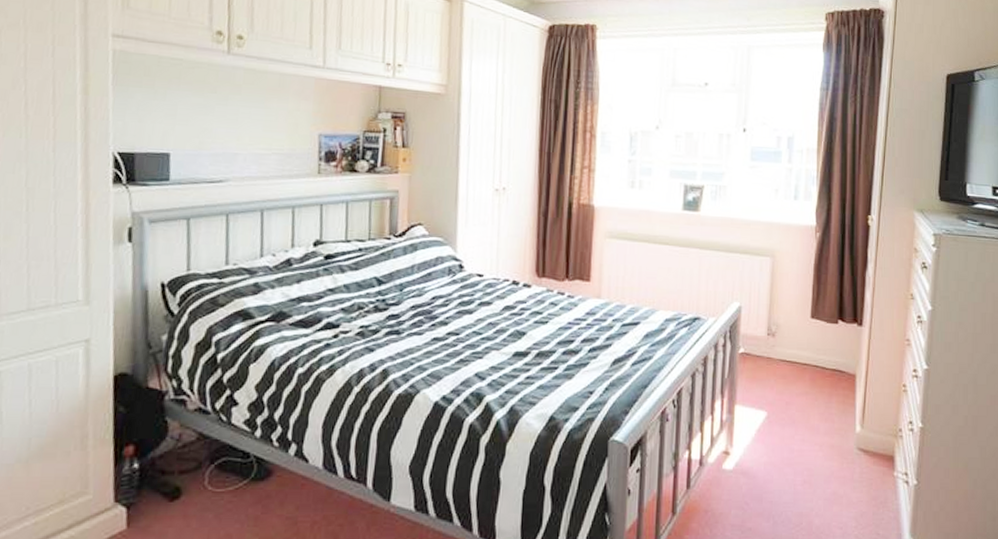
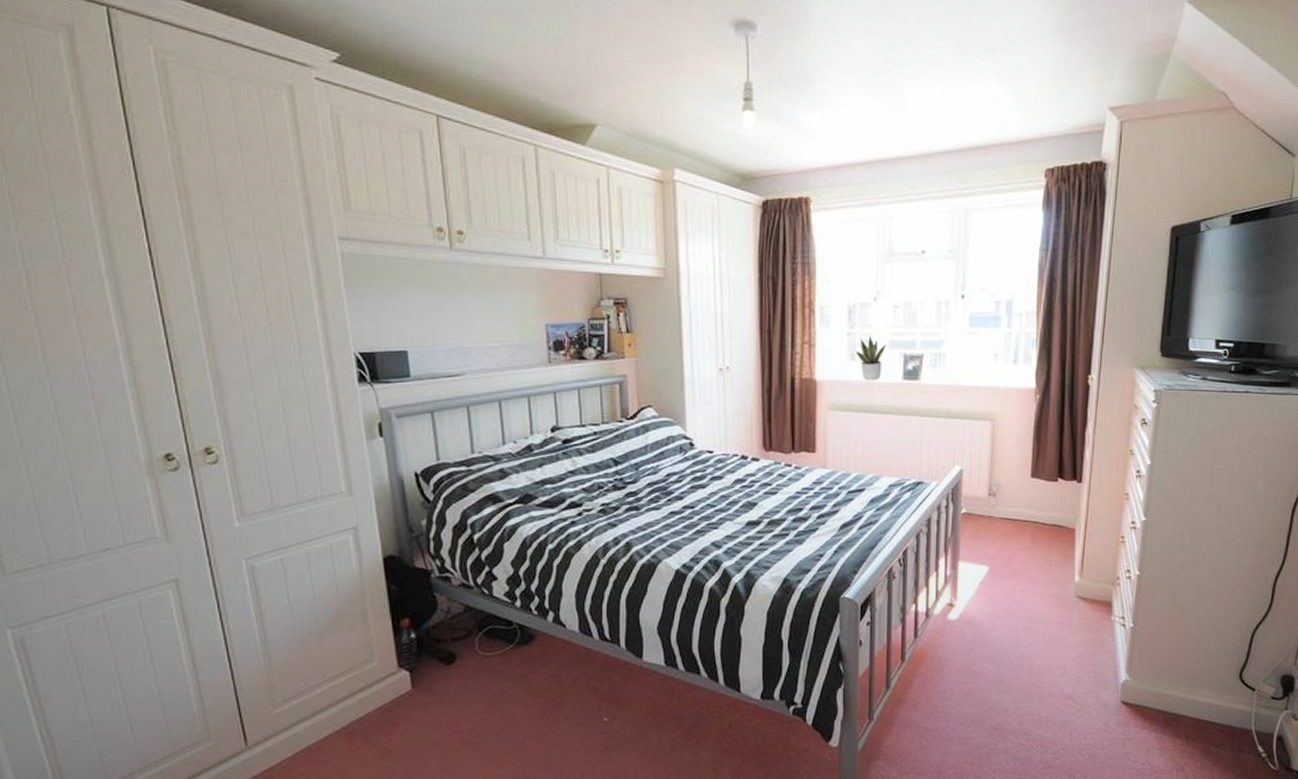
potted plant: none [635,163,667,210] -> present [855,335,886,381]

